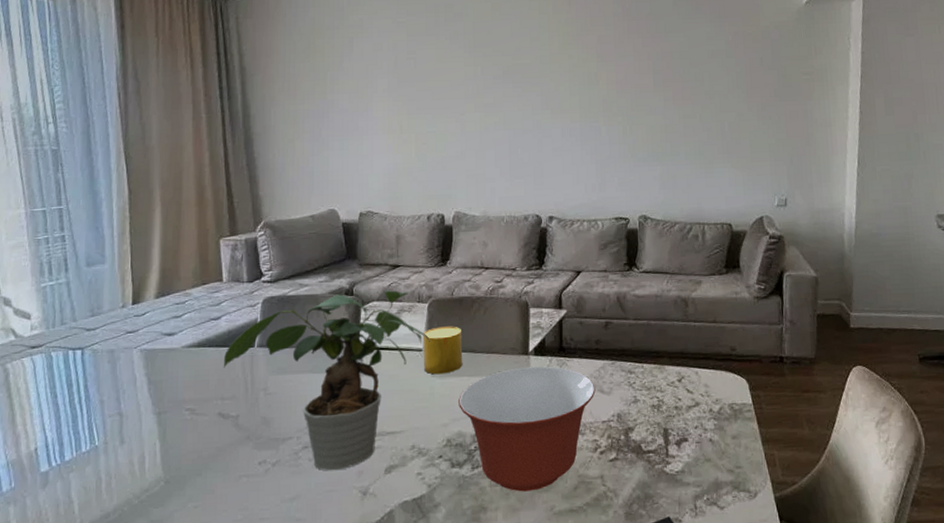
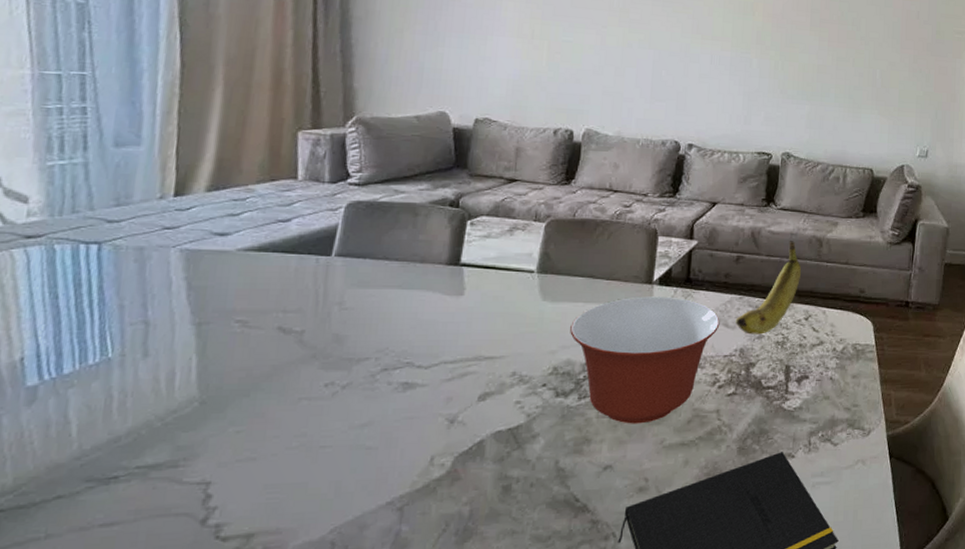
potted plant: present [223,290,430,471] -> none [288,205,544,396]
cup: present [423,326,463,375] -> none [534,248,582,299]
banana: none [610,303,669,399] -> present [735,241,801,335]

